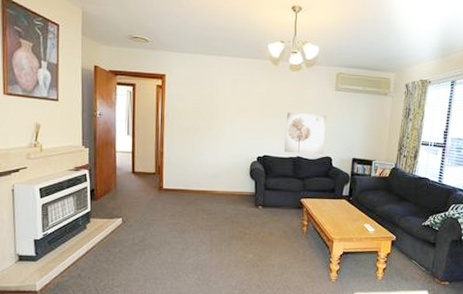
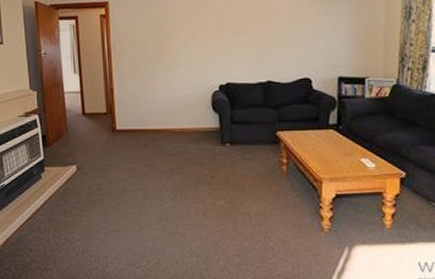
wall art: present [284,112,327,155] -> none [250,27,301,78]

